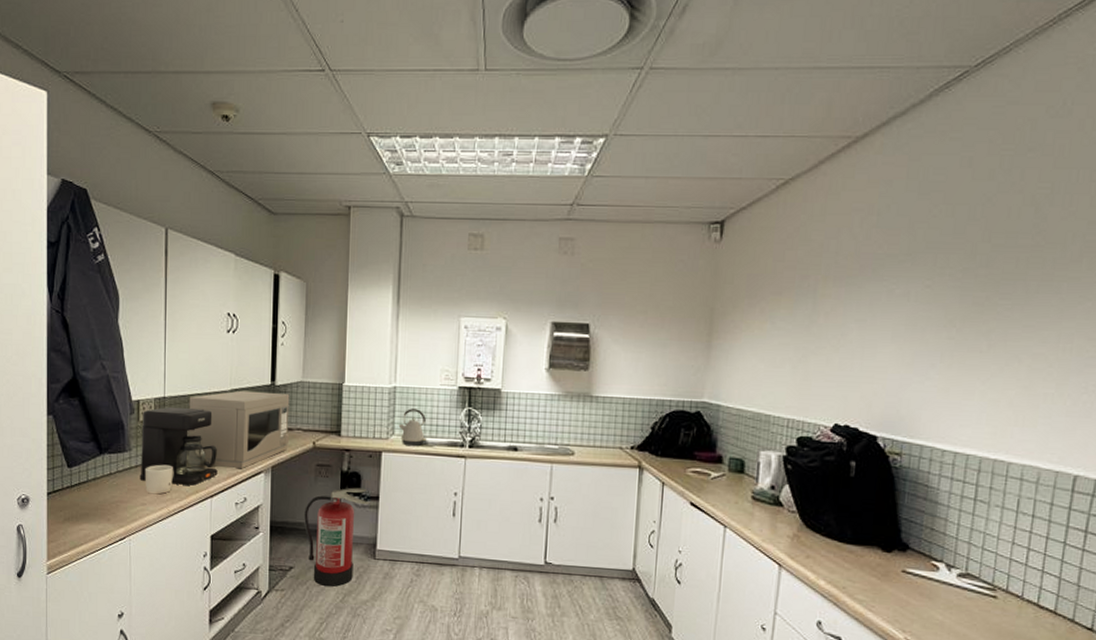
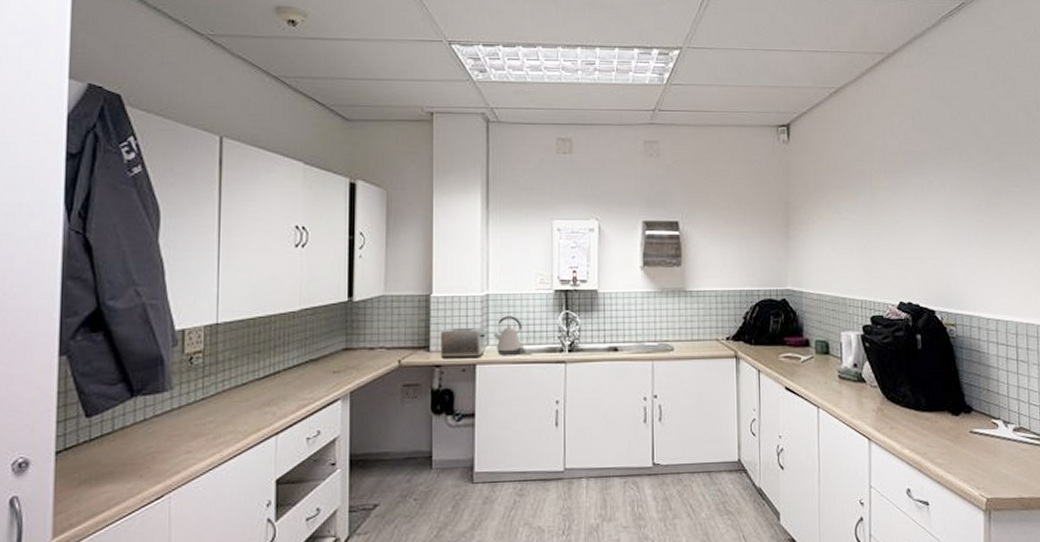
coffee maker: present [140,406,218,486] -> none [184,333,284,424]
mug: present [144,464,174,495] -> none [190,401,229,439]
microwave: present [188,390,290,469] -> none [247,309,370,399]
fire extinguisher: present [303,487,370,587] -> none [389,405,465,521]
toaster: none [350,415,392,446] -> present [440,327,486,359]

